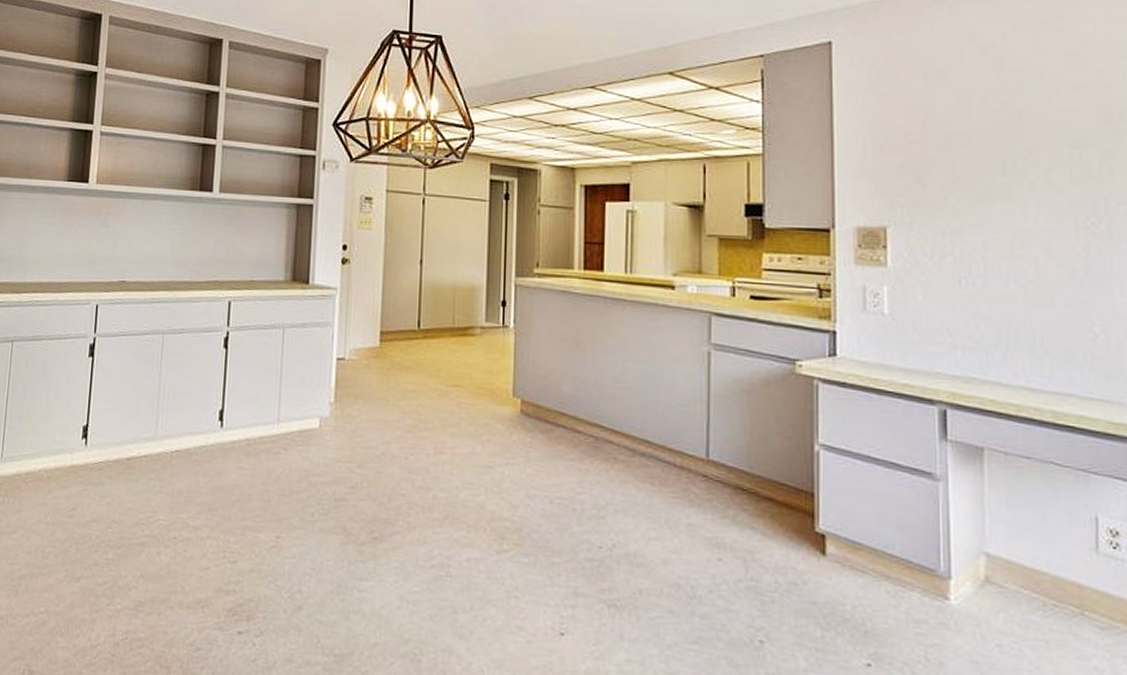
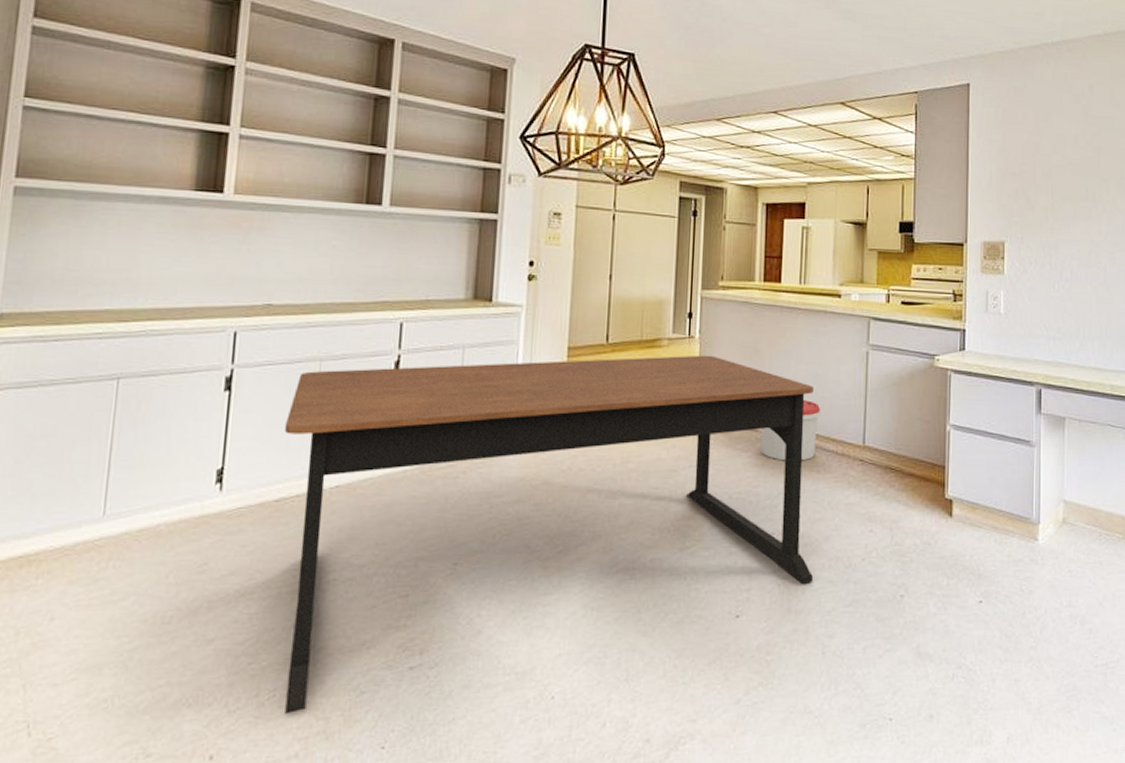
dining table: none [134,343,650,658] -> present [284,355,814,715]
bucket: none [583,402,654,470] -> present [760,400,821,461]

